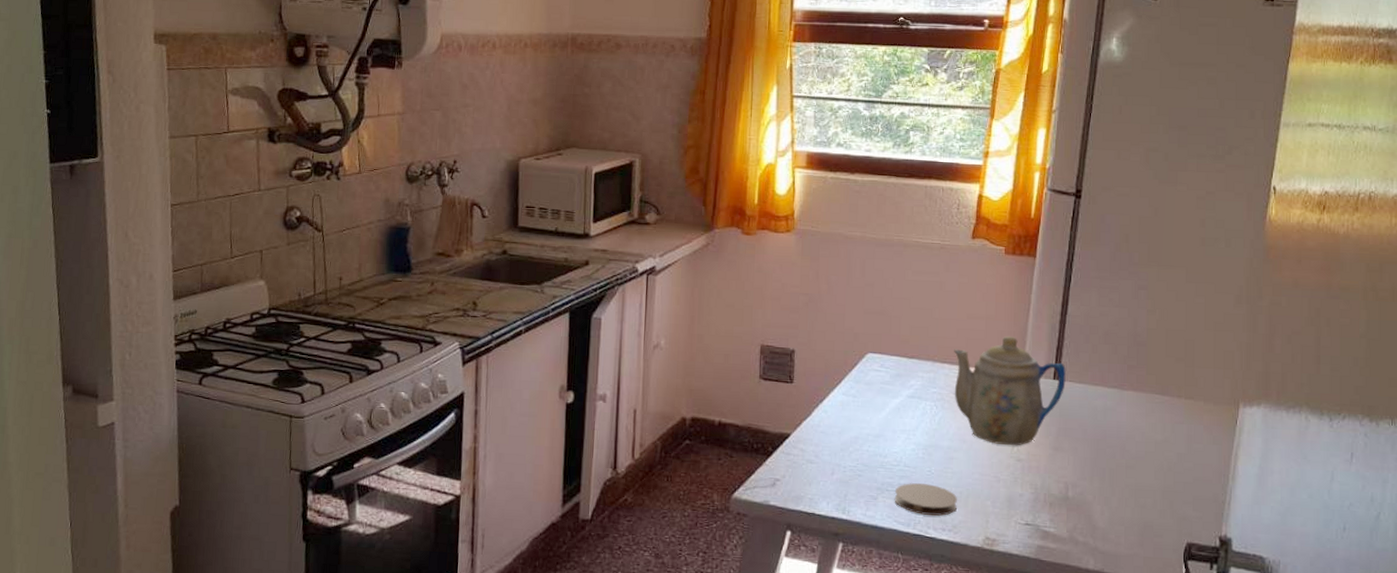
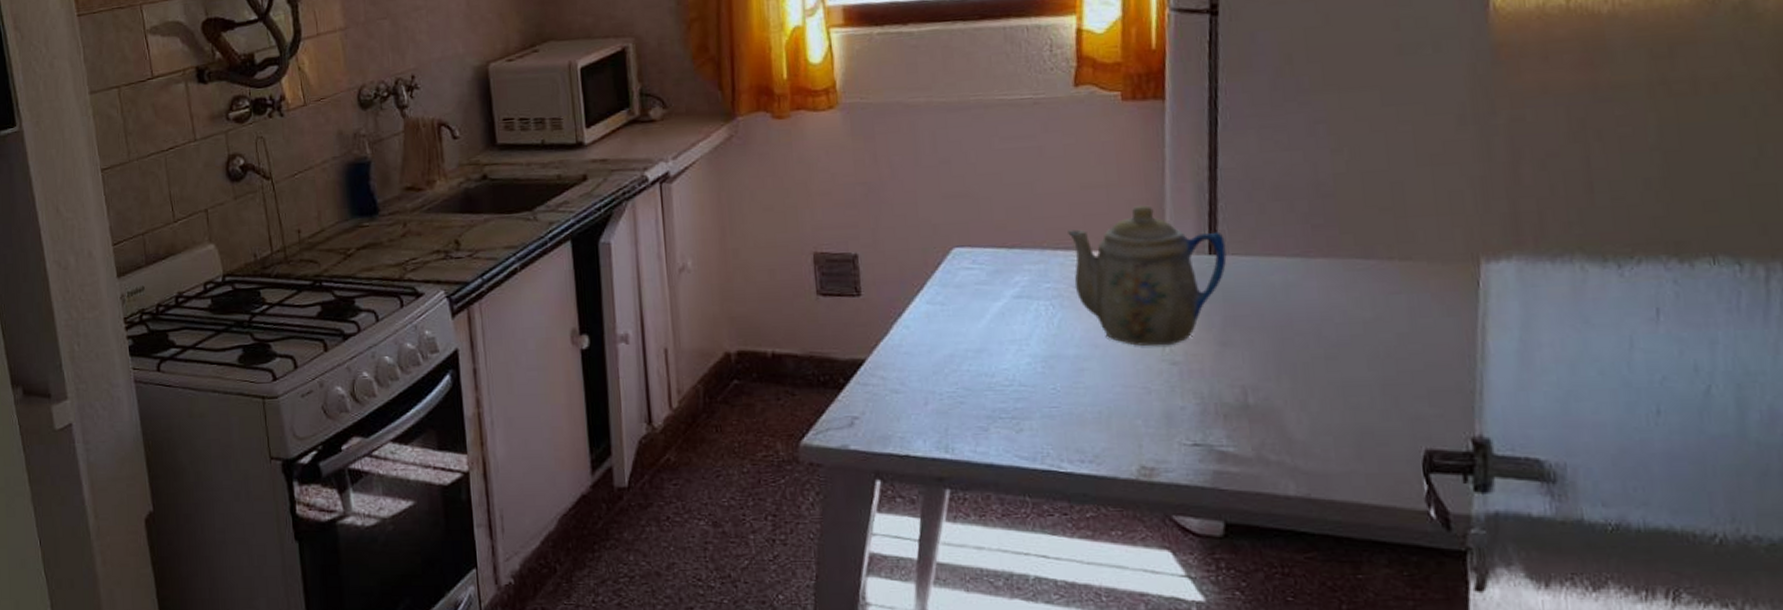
coaster: present [894,483,958,516] -> none [1011,405,1097,446]

